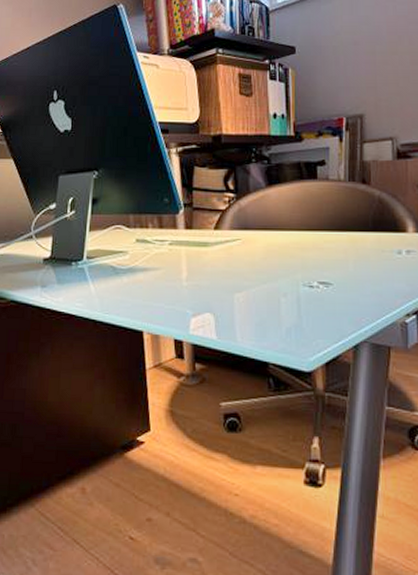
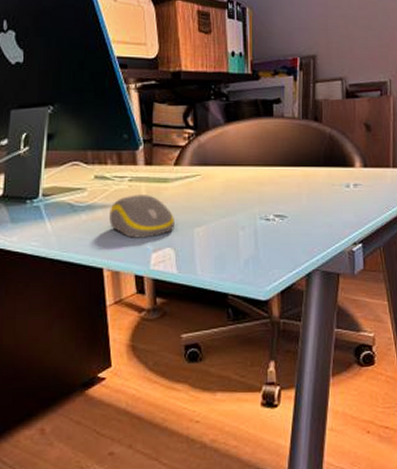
computer mouse: none [150,258,214,302] -> present [109,195,175,238]

